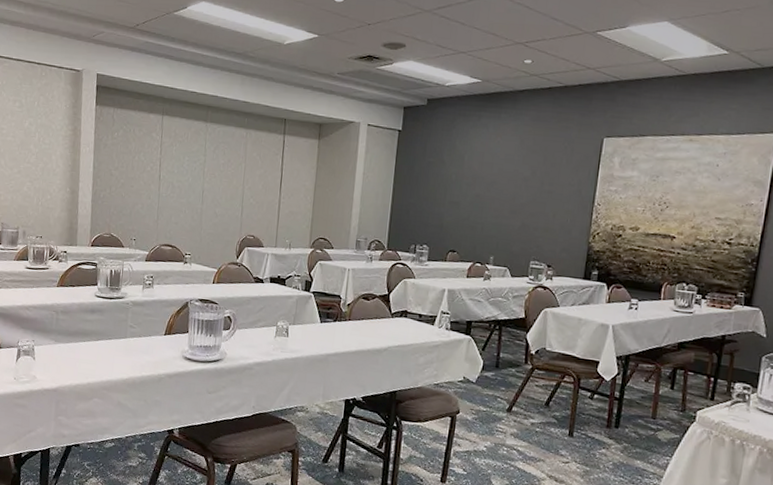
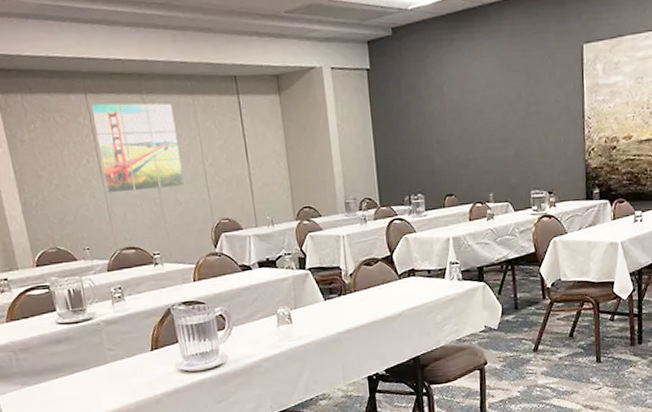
wall art: none [160,124,229,202] -> present [91,103,184,193]

